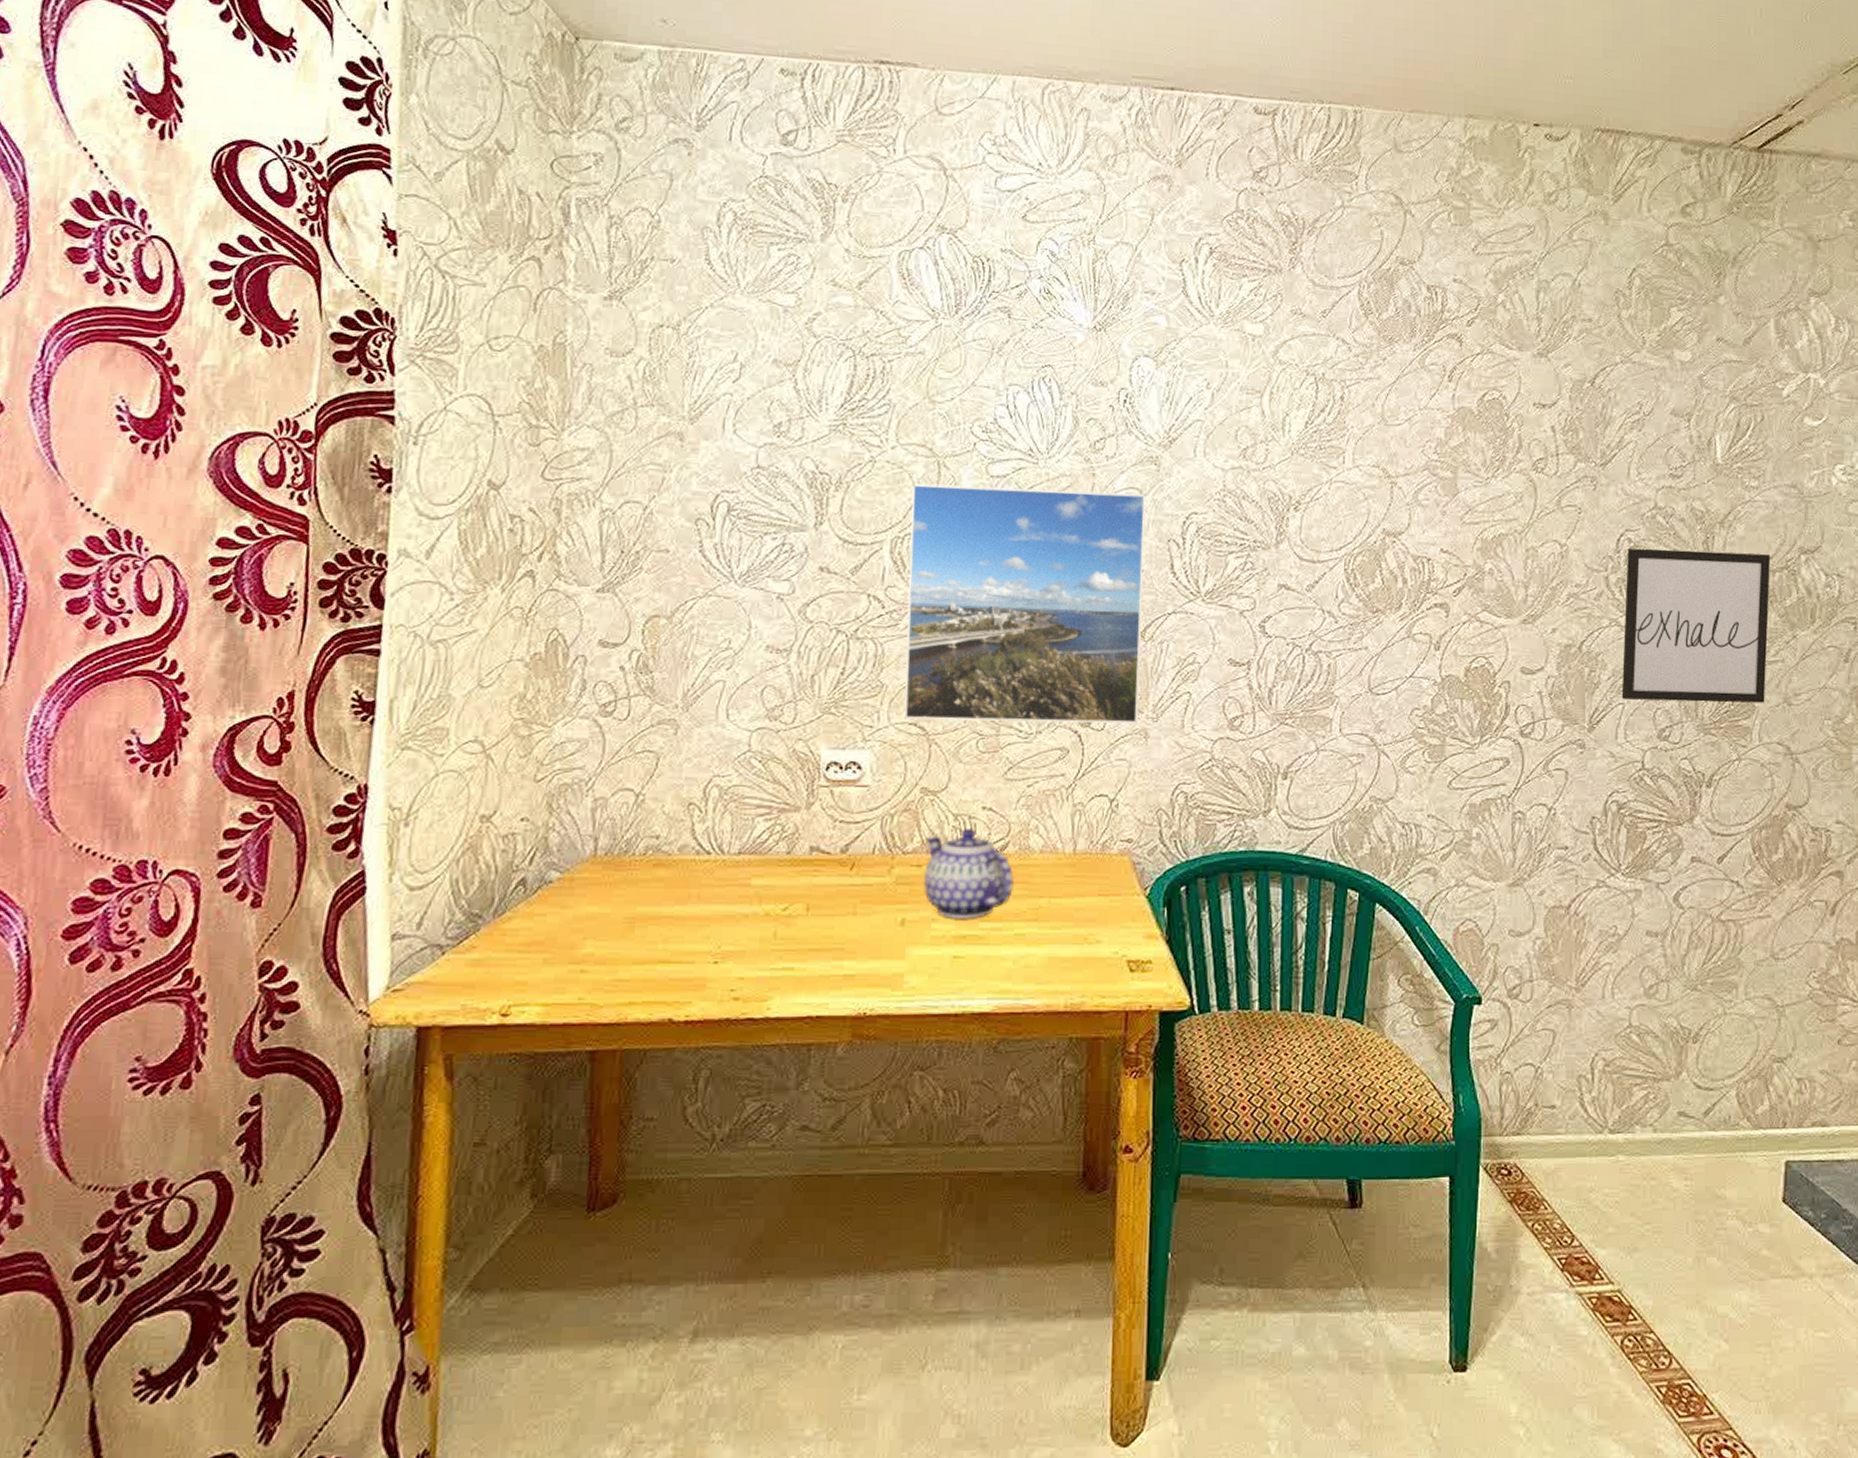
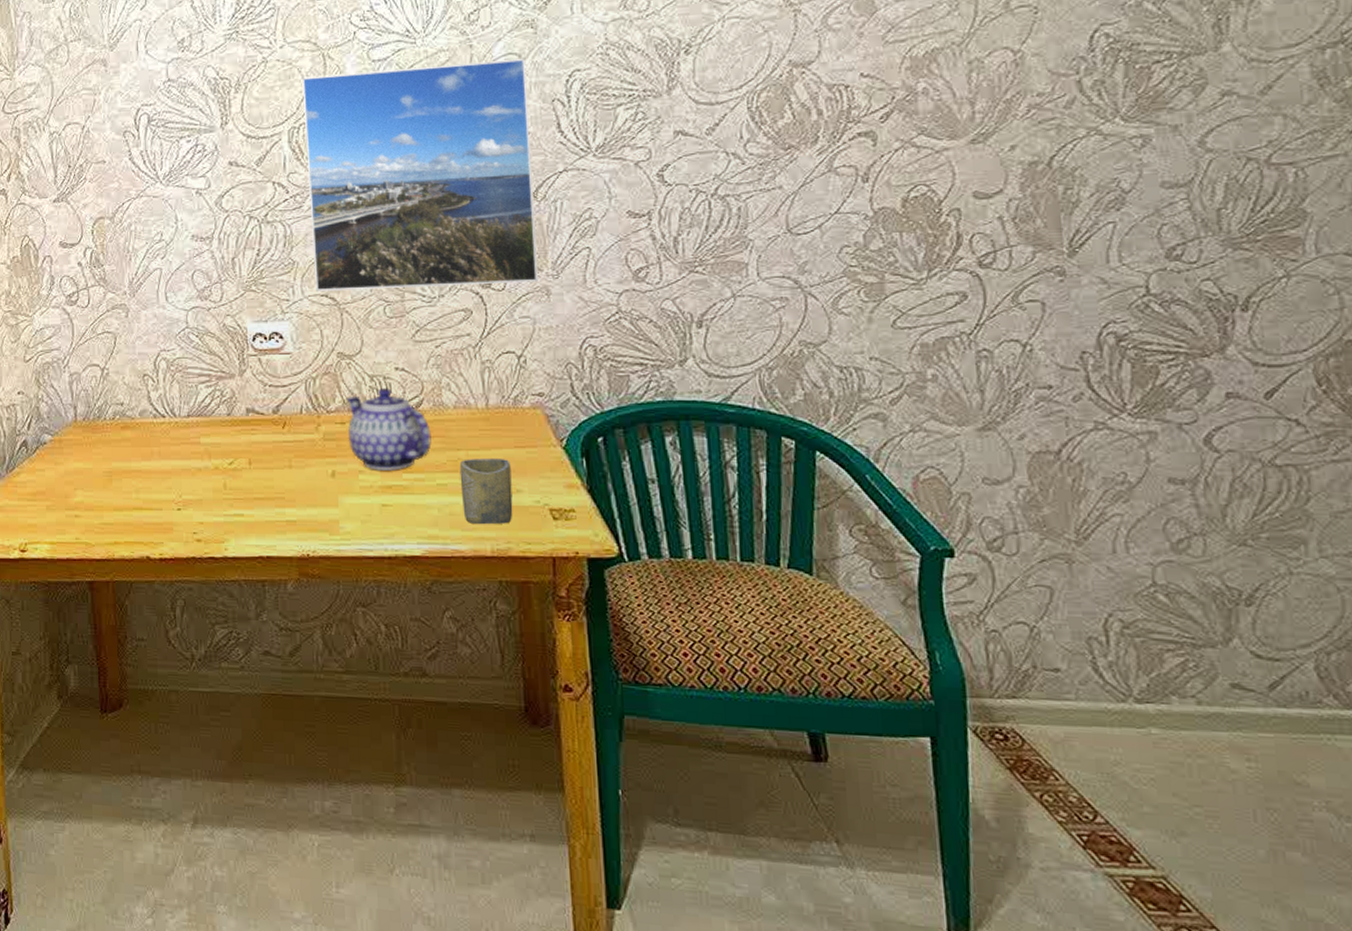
cup: none [1039,907,1093,978] -> present [459,459,513,525]
wall art: present [1621,548,1771,703] -> none [1104,29,1322,218]

